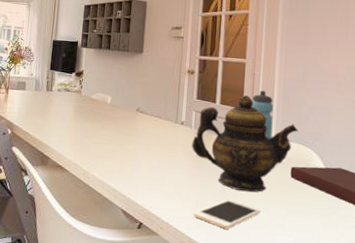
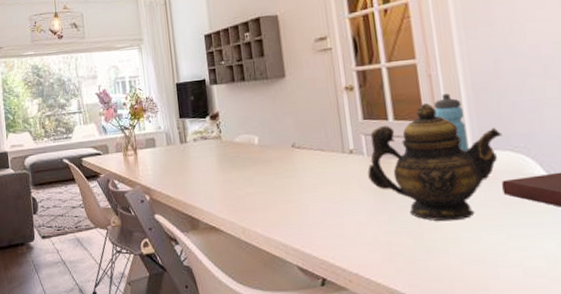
cell phone: present [193,199,261,229] -> none [387,233,473,270]

